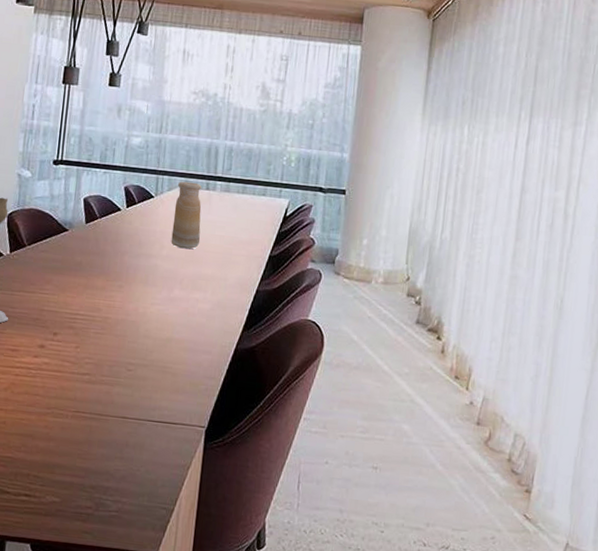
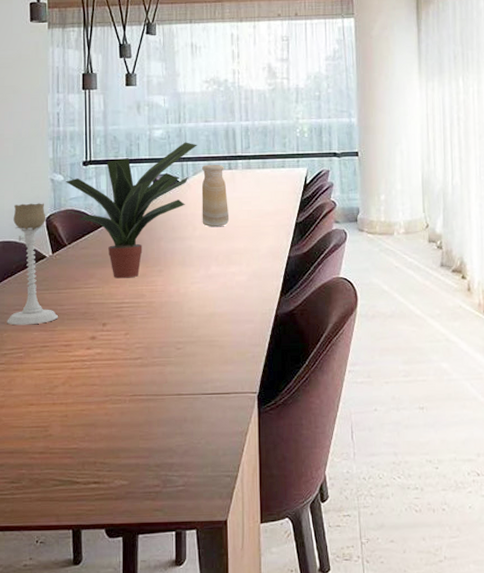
potted plant: none [29,154,176,289] -> present [65,142,197,278]

